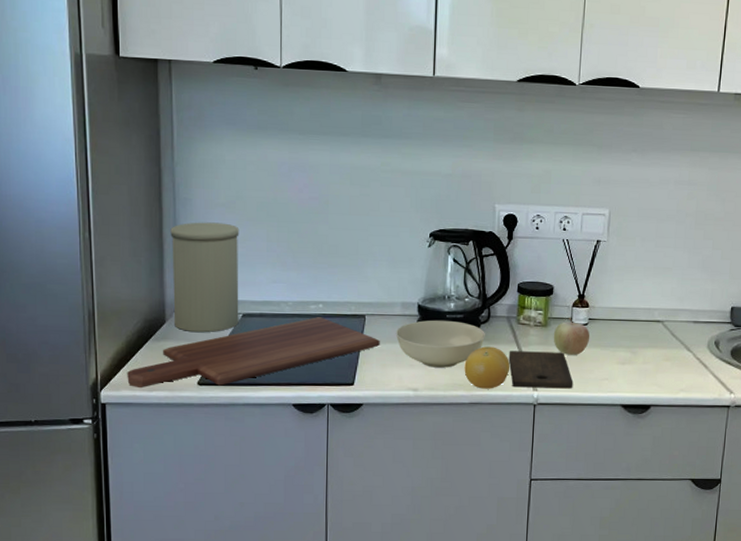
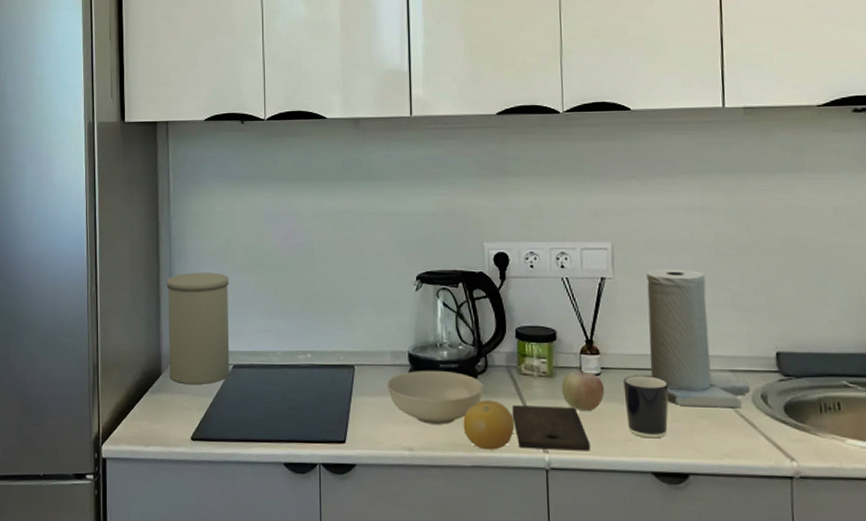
cutting board: present [127,317,380,389] -> none [126,368,371,443]
mug: none [605,325,643,378] -> present [623,375,669,439]
paper towel: none [623,234,707,352] -> present [643,269,750,407]

